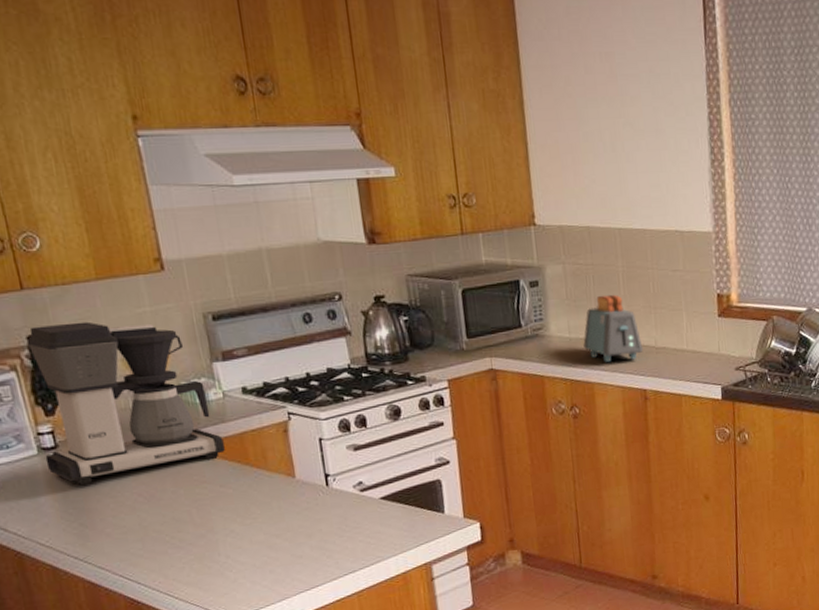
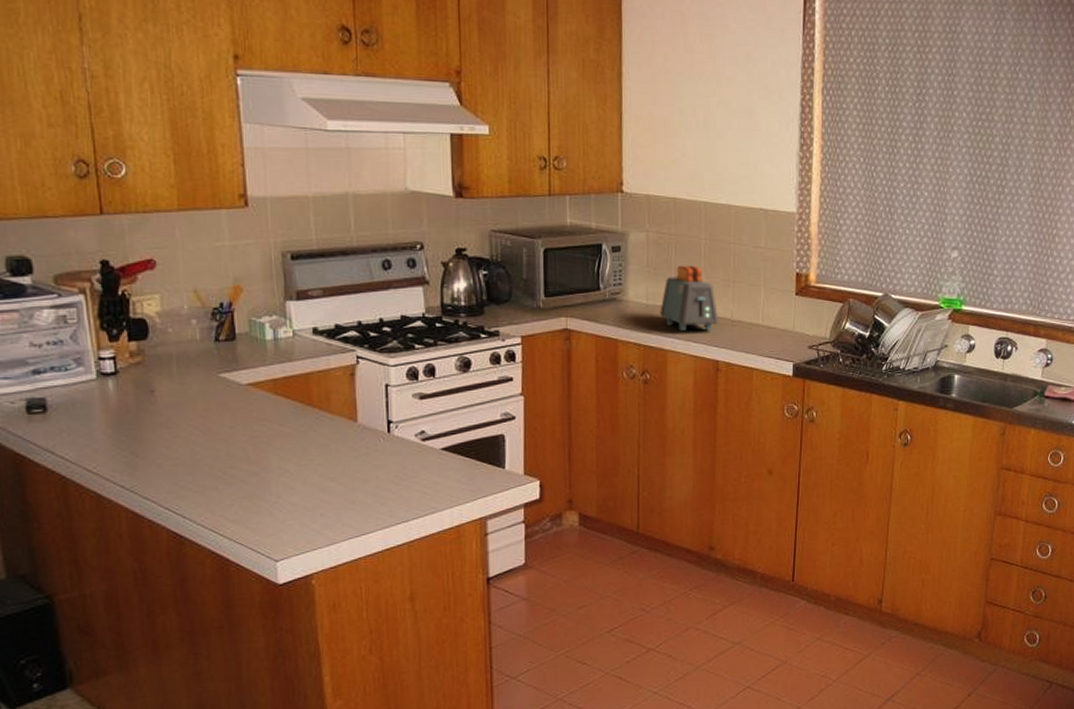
coffee maker: present [26,321,225,484] -> none [99,250,288,412]

